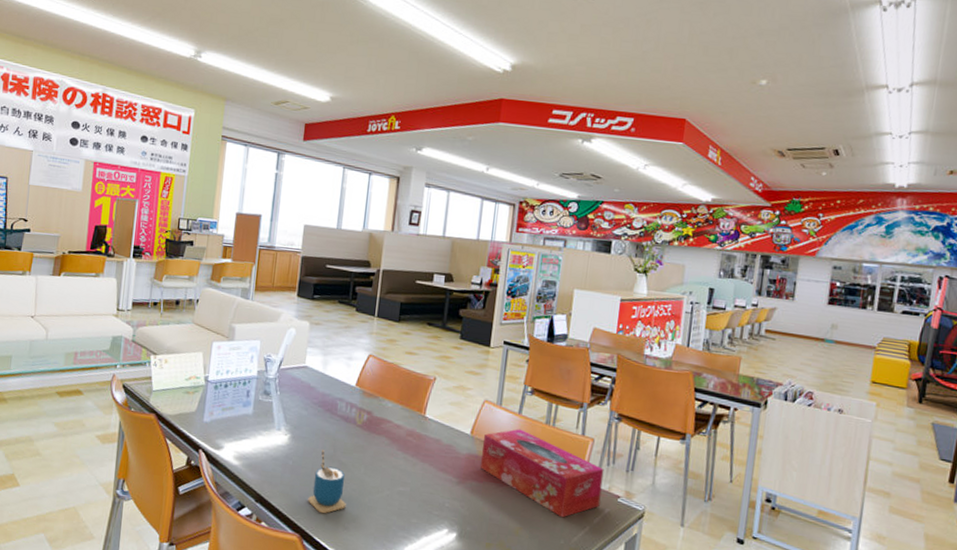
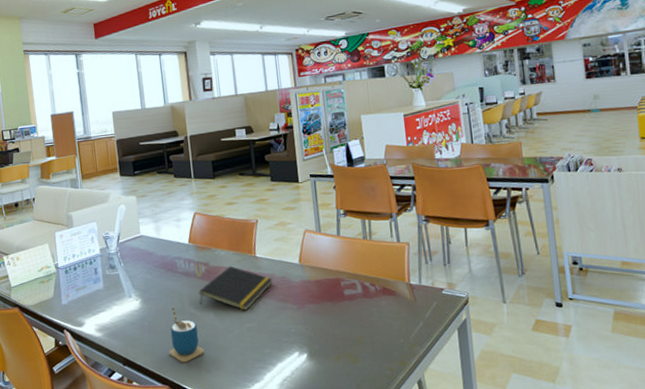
notepad: none [353,420,438,473] -> present [198,265,273,311]
tissue box: present [481,428,604,518] -> none [312,248,428,319]

